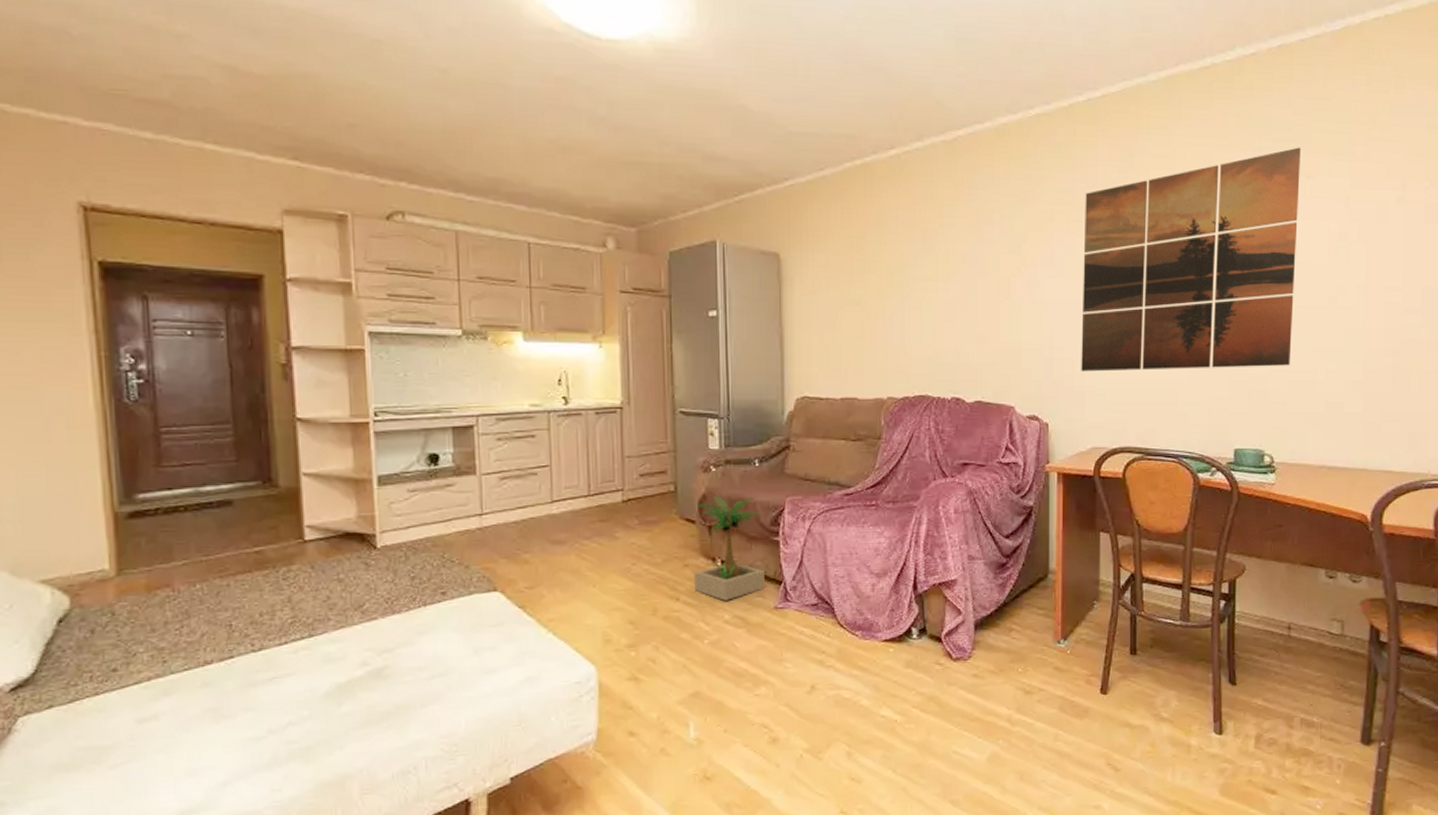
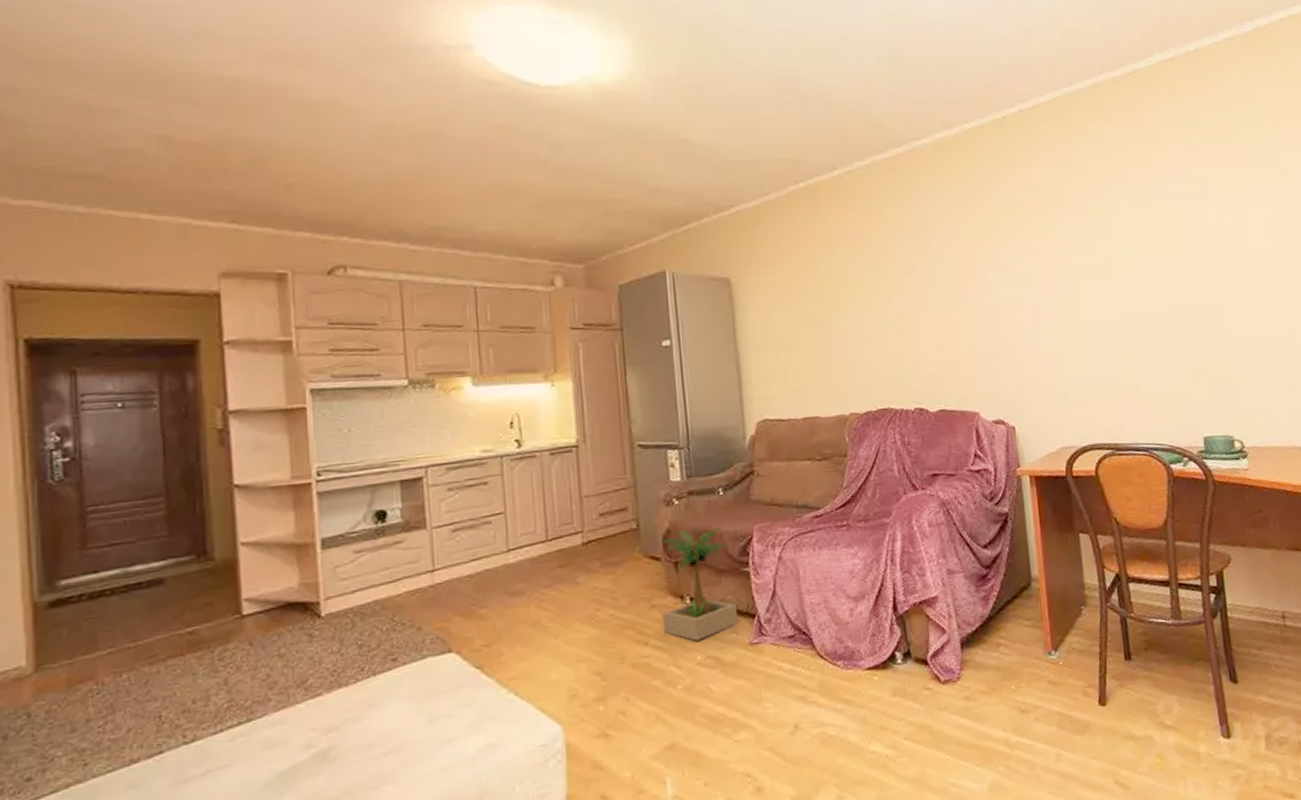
wall art: present [1081,147,1301,372] -> none [1027,141,1247,372]

